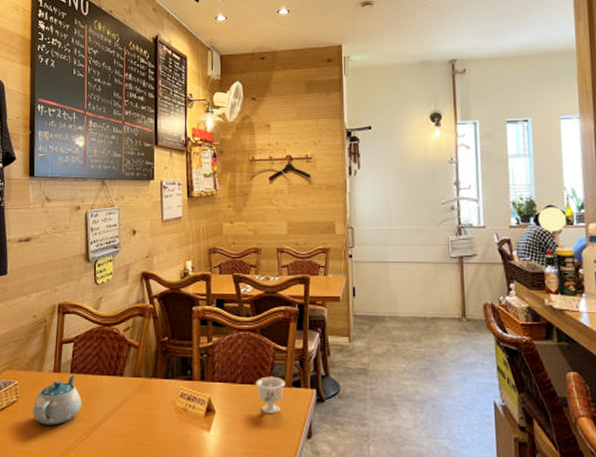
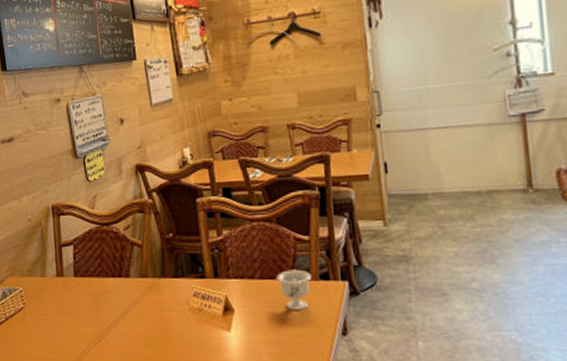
teapot: present [32,374,82,425] -> none [40,278,90,330]

